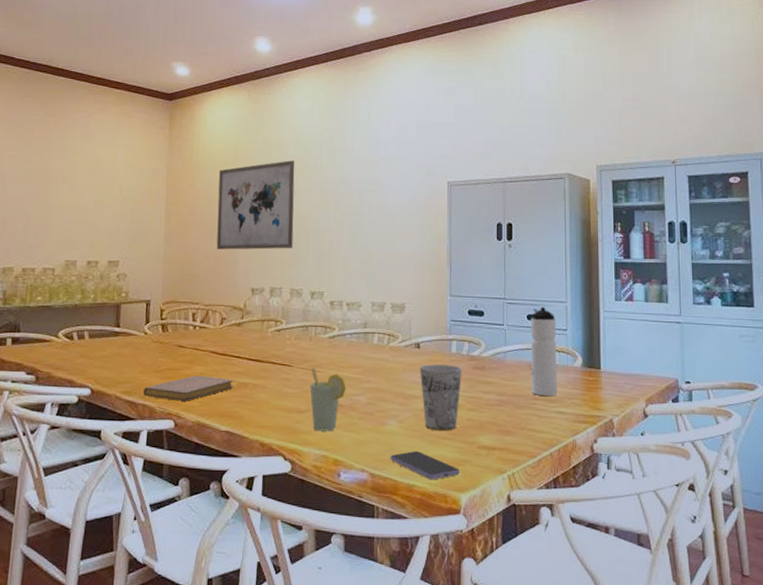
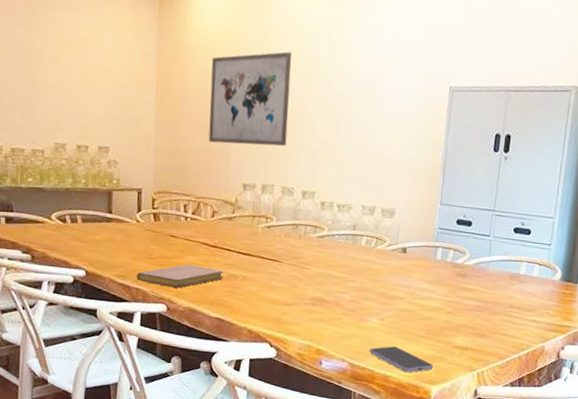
cup: present [310,368,346,432] -> none [297,264,332,324]
cup: present [419,364,462,431] -> none [403,268,445,330]
water bottle: present [530,306,557,396] -> none [509,220,542,306]

